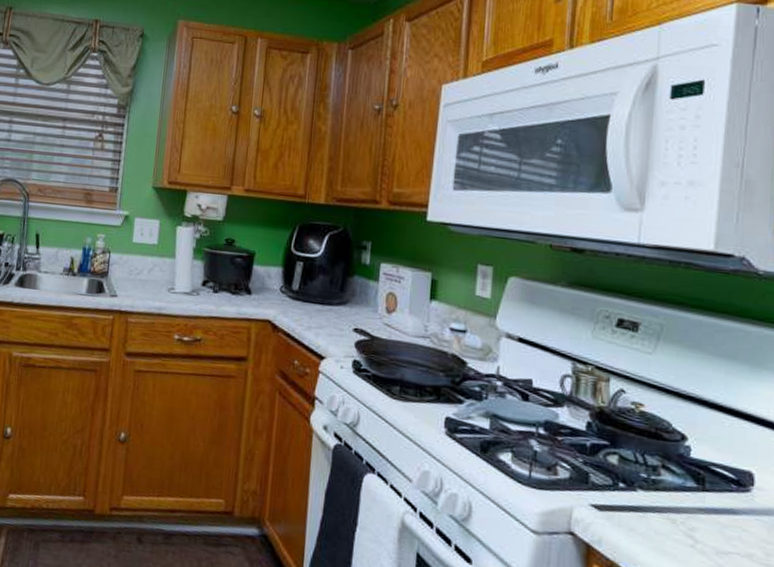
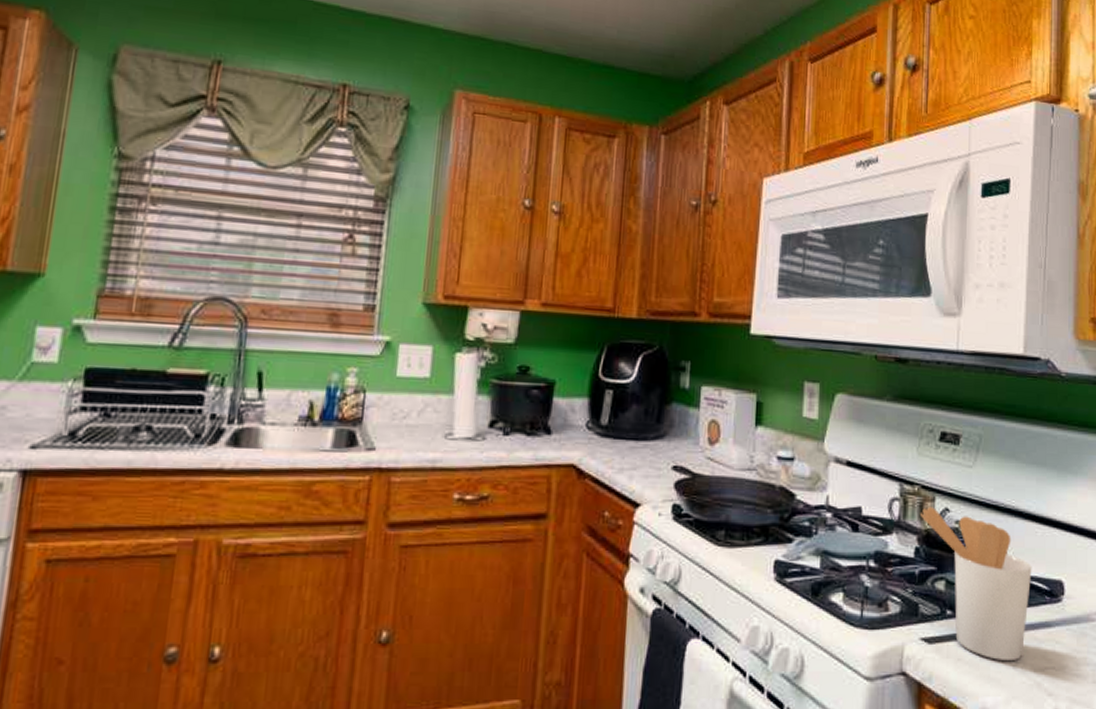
utensil holder: none [593,386,717,540] -> present [919,507,1032,660]

